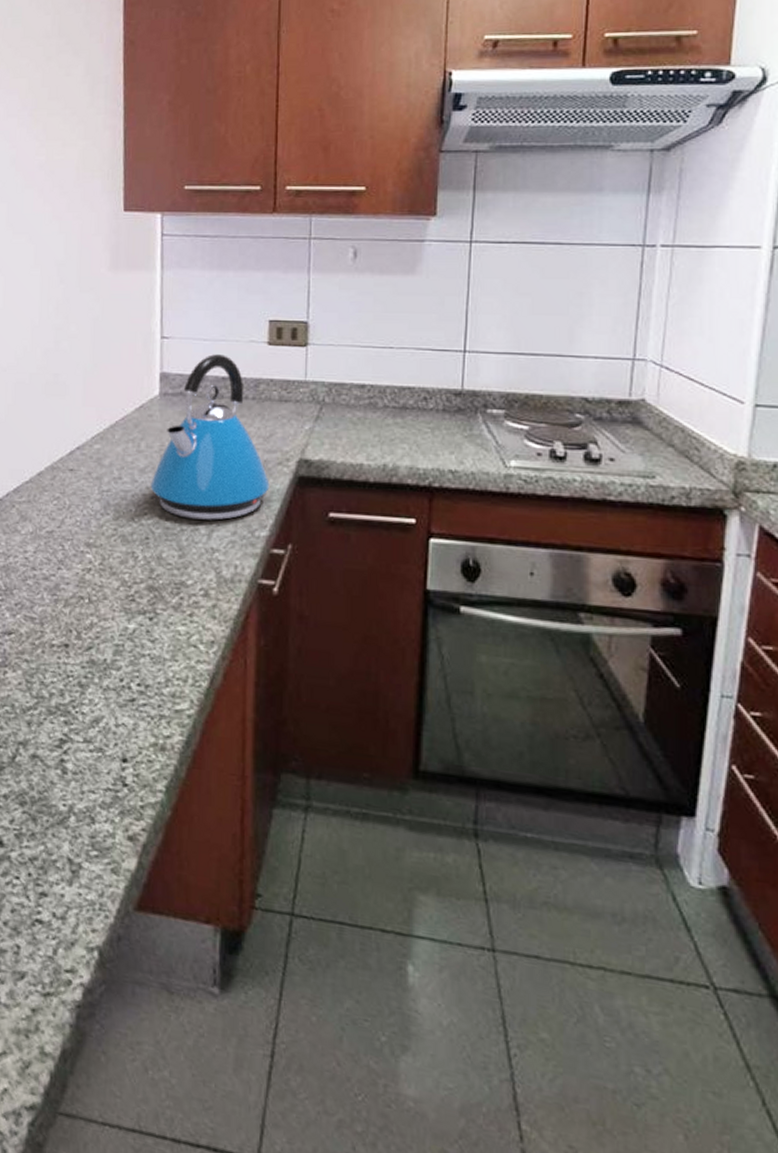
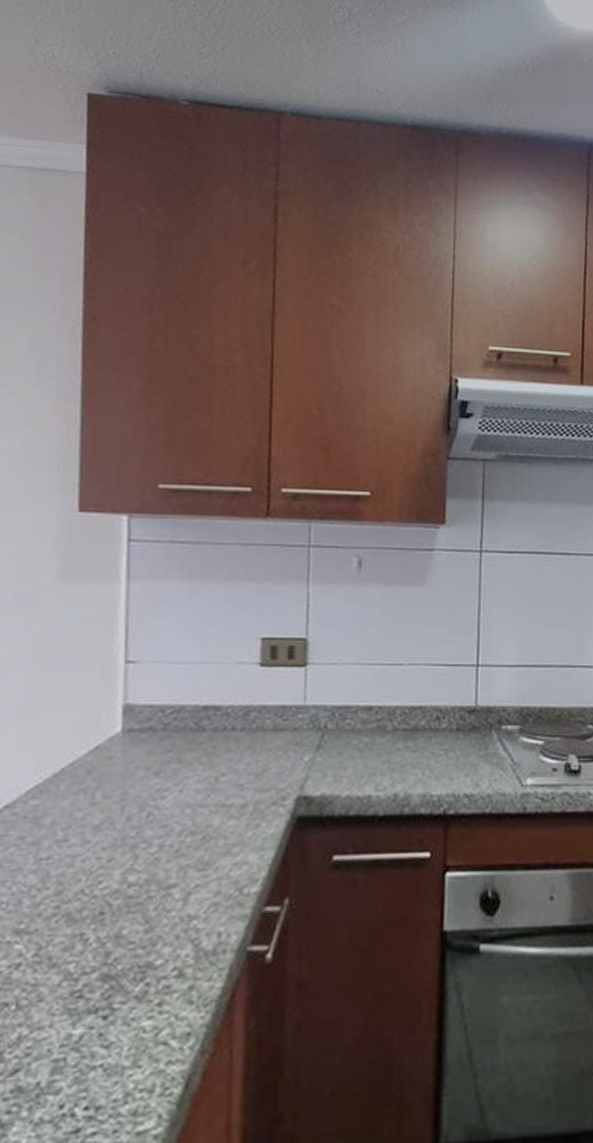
kettle: present [150,354,270,521] -> none [107,679,262,882]

